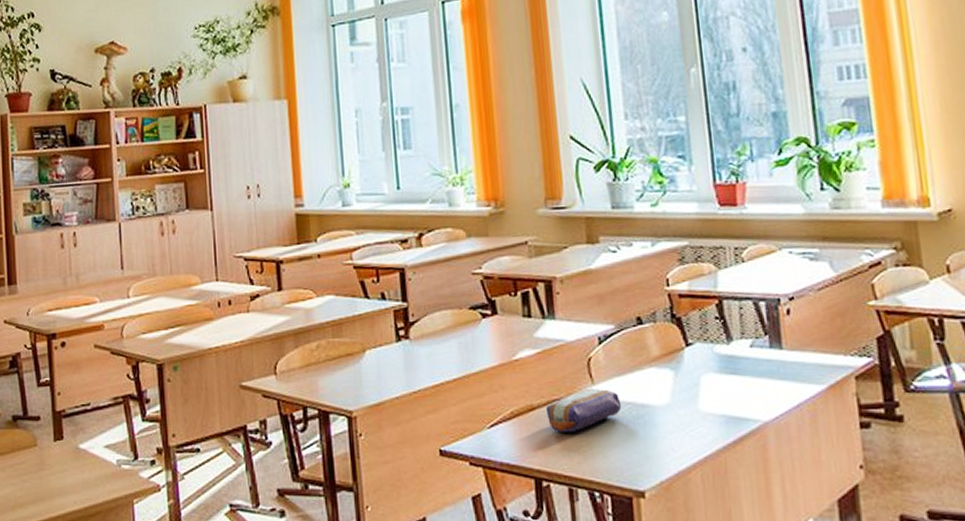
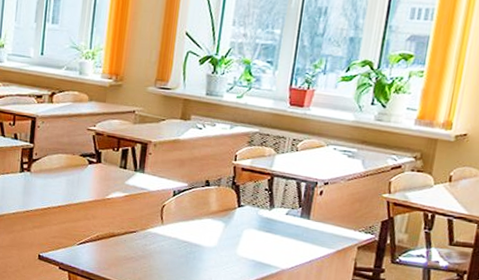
pencil case: present [545,388,622,433] -> none [123,226,180,257]

